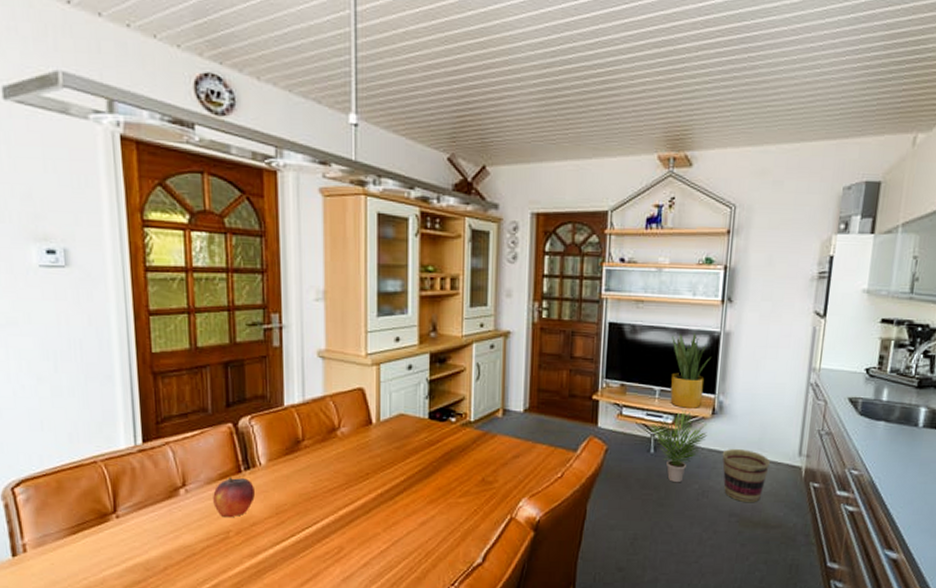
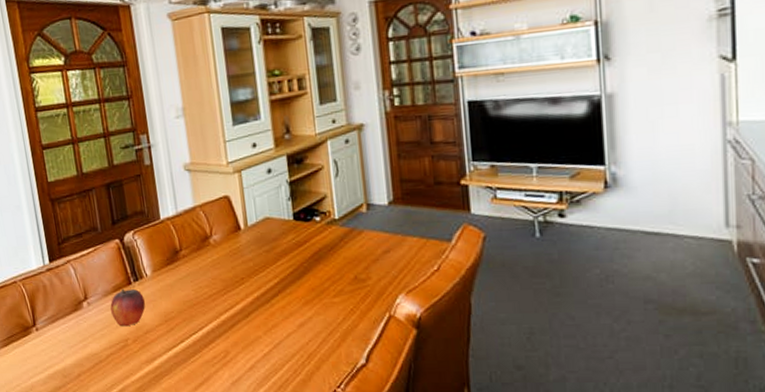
potted plant: present [650,409,707,483] -> none [531,186,602,269]
planter: present [670,333,711,408] -> none [543,100,593,185]
basket: present [722,449,770,503] -> none [624,225,688,287]

